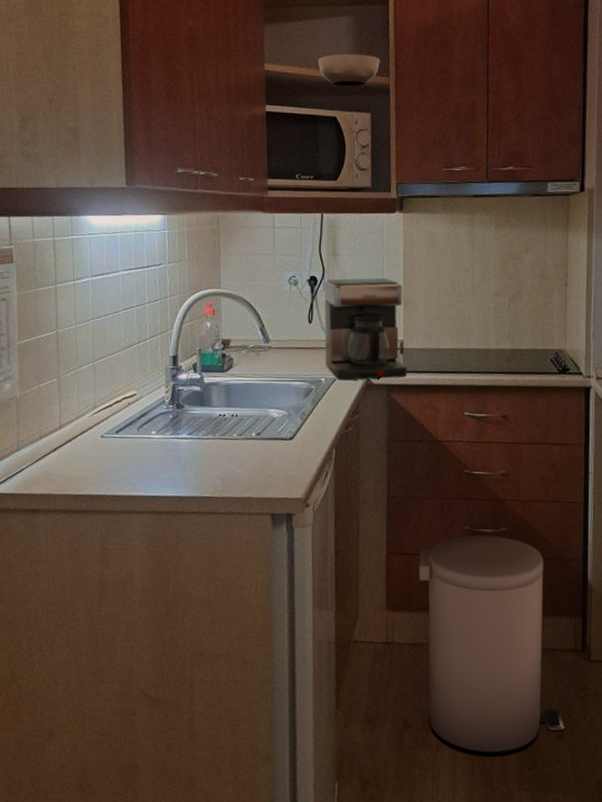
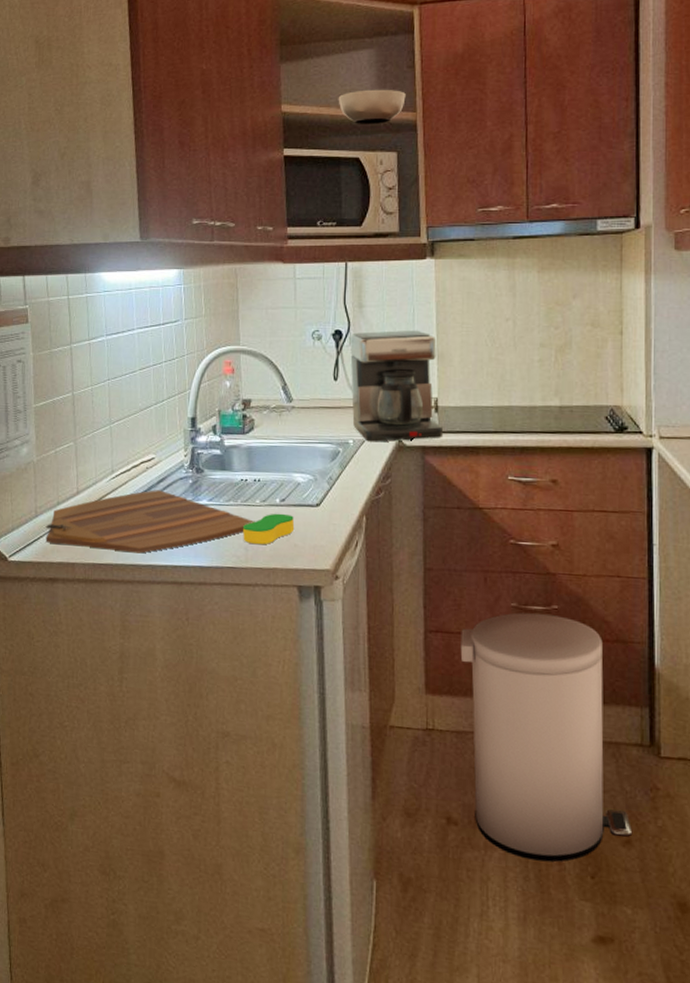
cutting board: none [27,424,232,485] -> present [45,490,255,554]
sponge: none [220,446,269,476] -> present [243,513,295,545]

